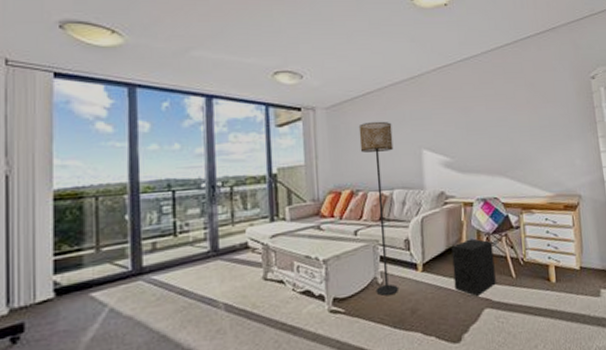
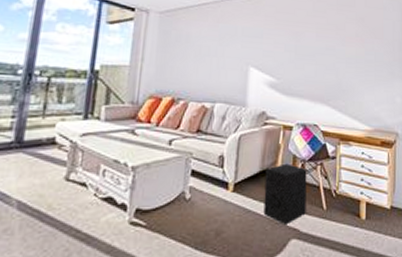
floor lamp: present [358,121,398,296] -> none [181,32,223,214]

